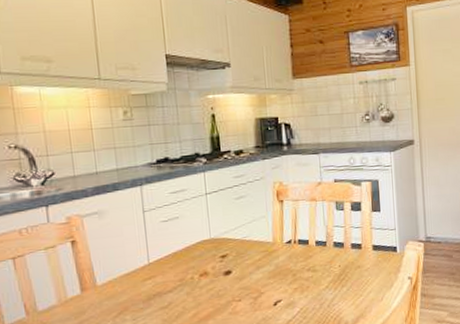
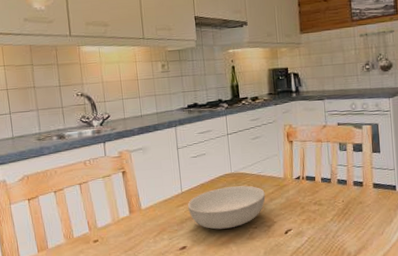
serving bowl: none [156,252,251,305] -> present [187,185,266,230]

